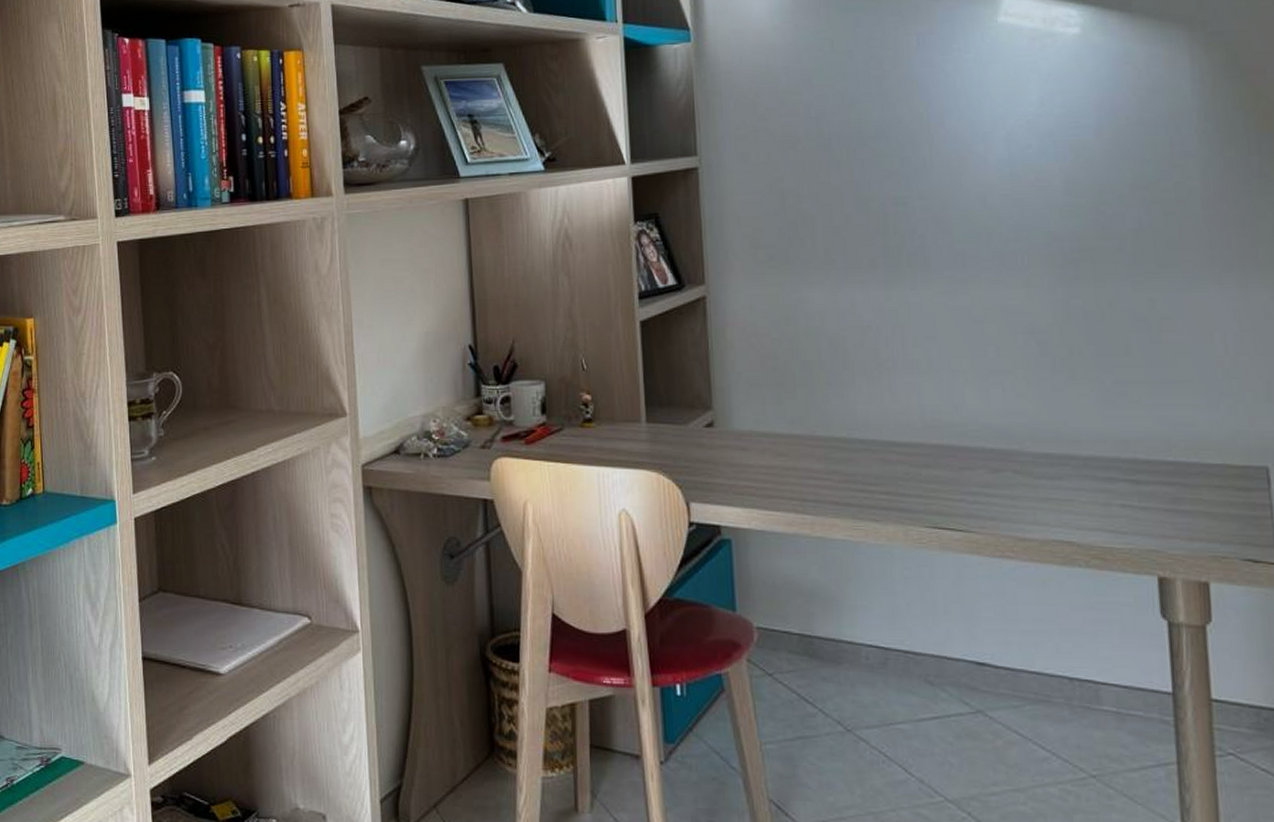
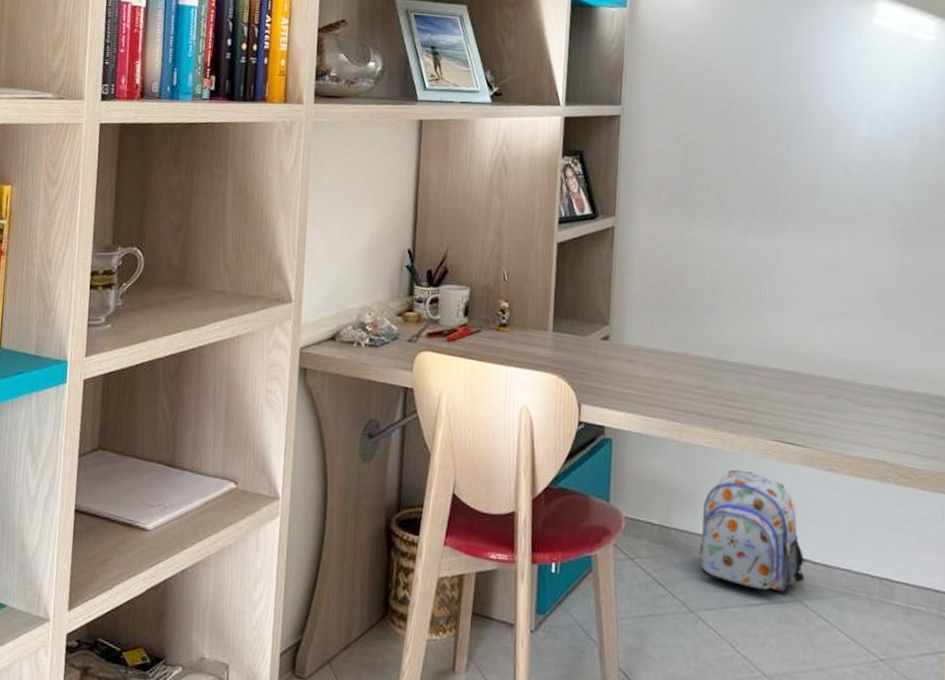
backpack: none [850,564,985,703] -> present [699,469,805,592]

